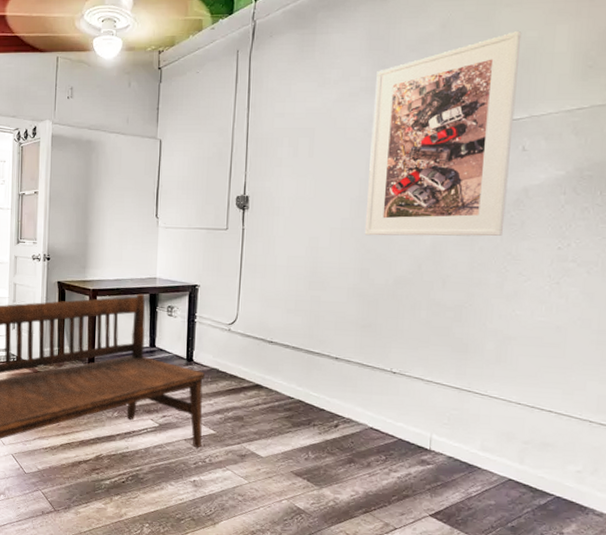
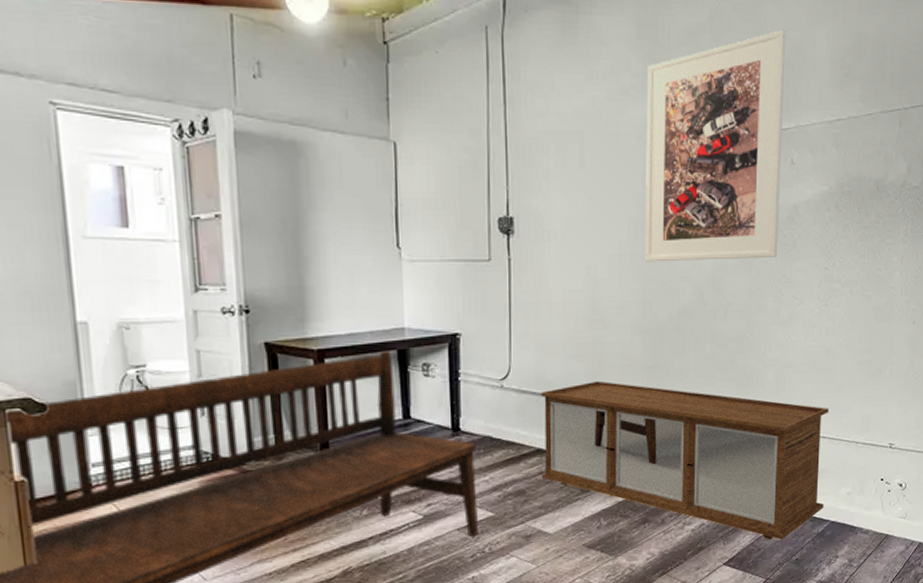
storage cabinet: none [258,333,557,504] -> present [541,380,829,540]

